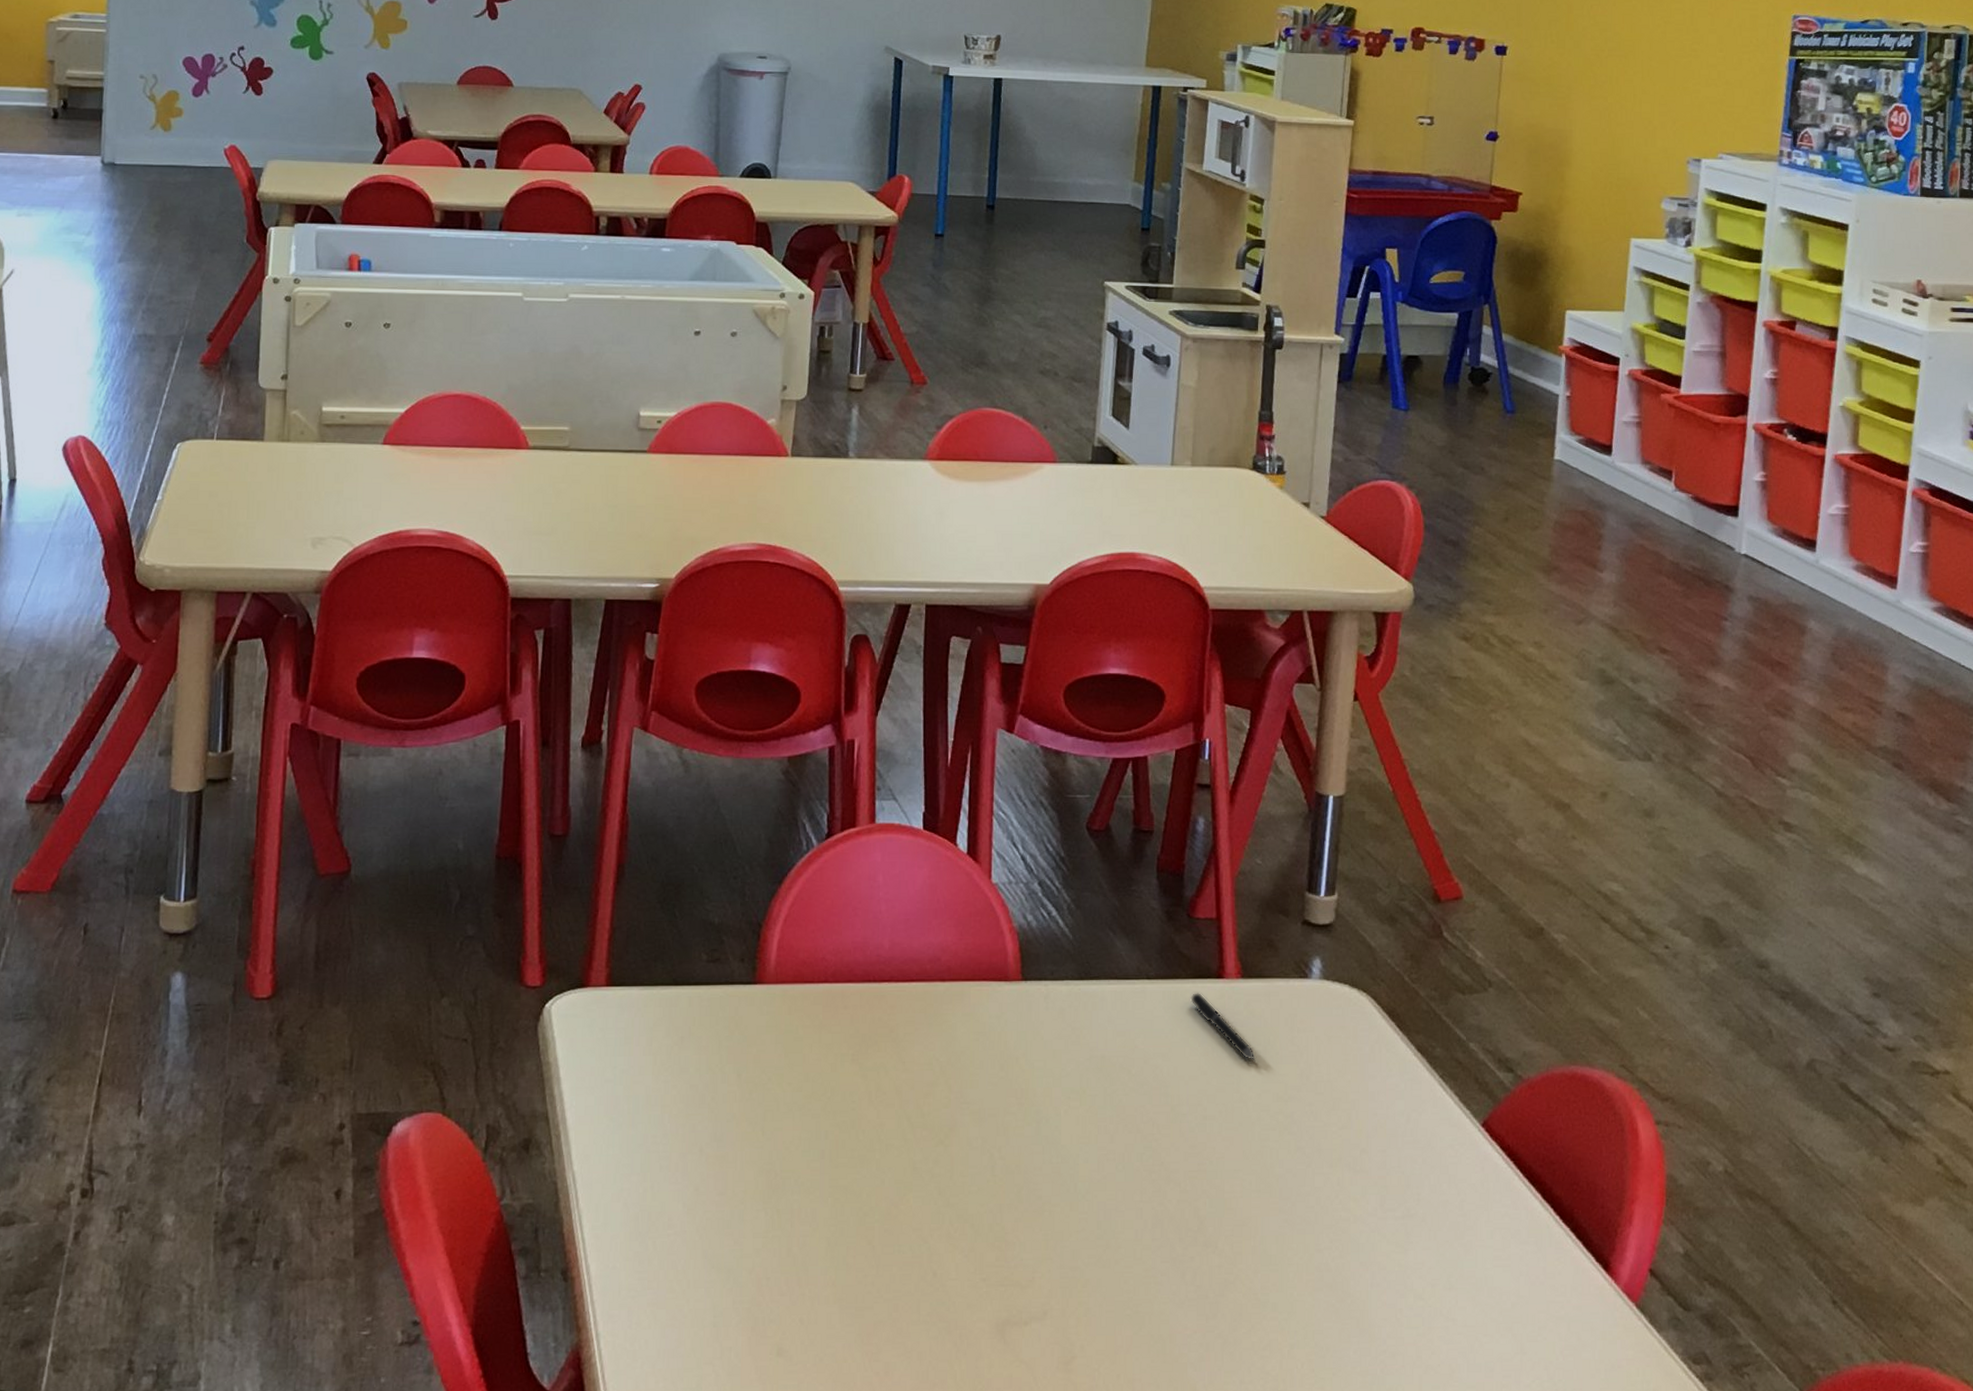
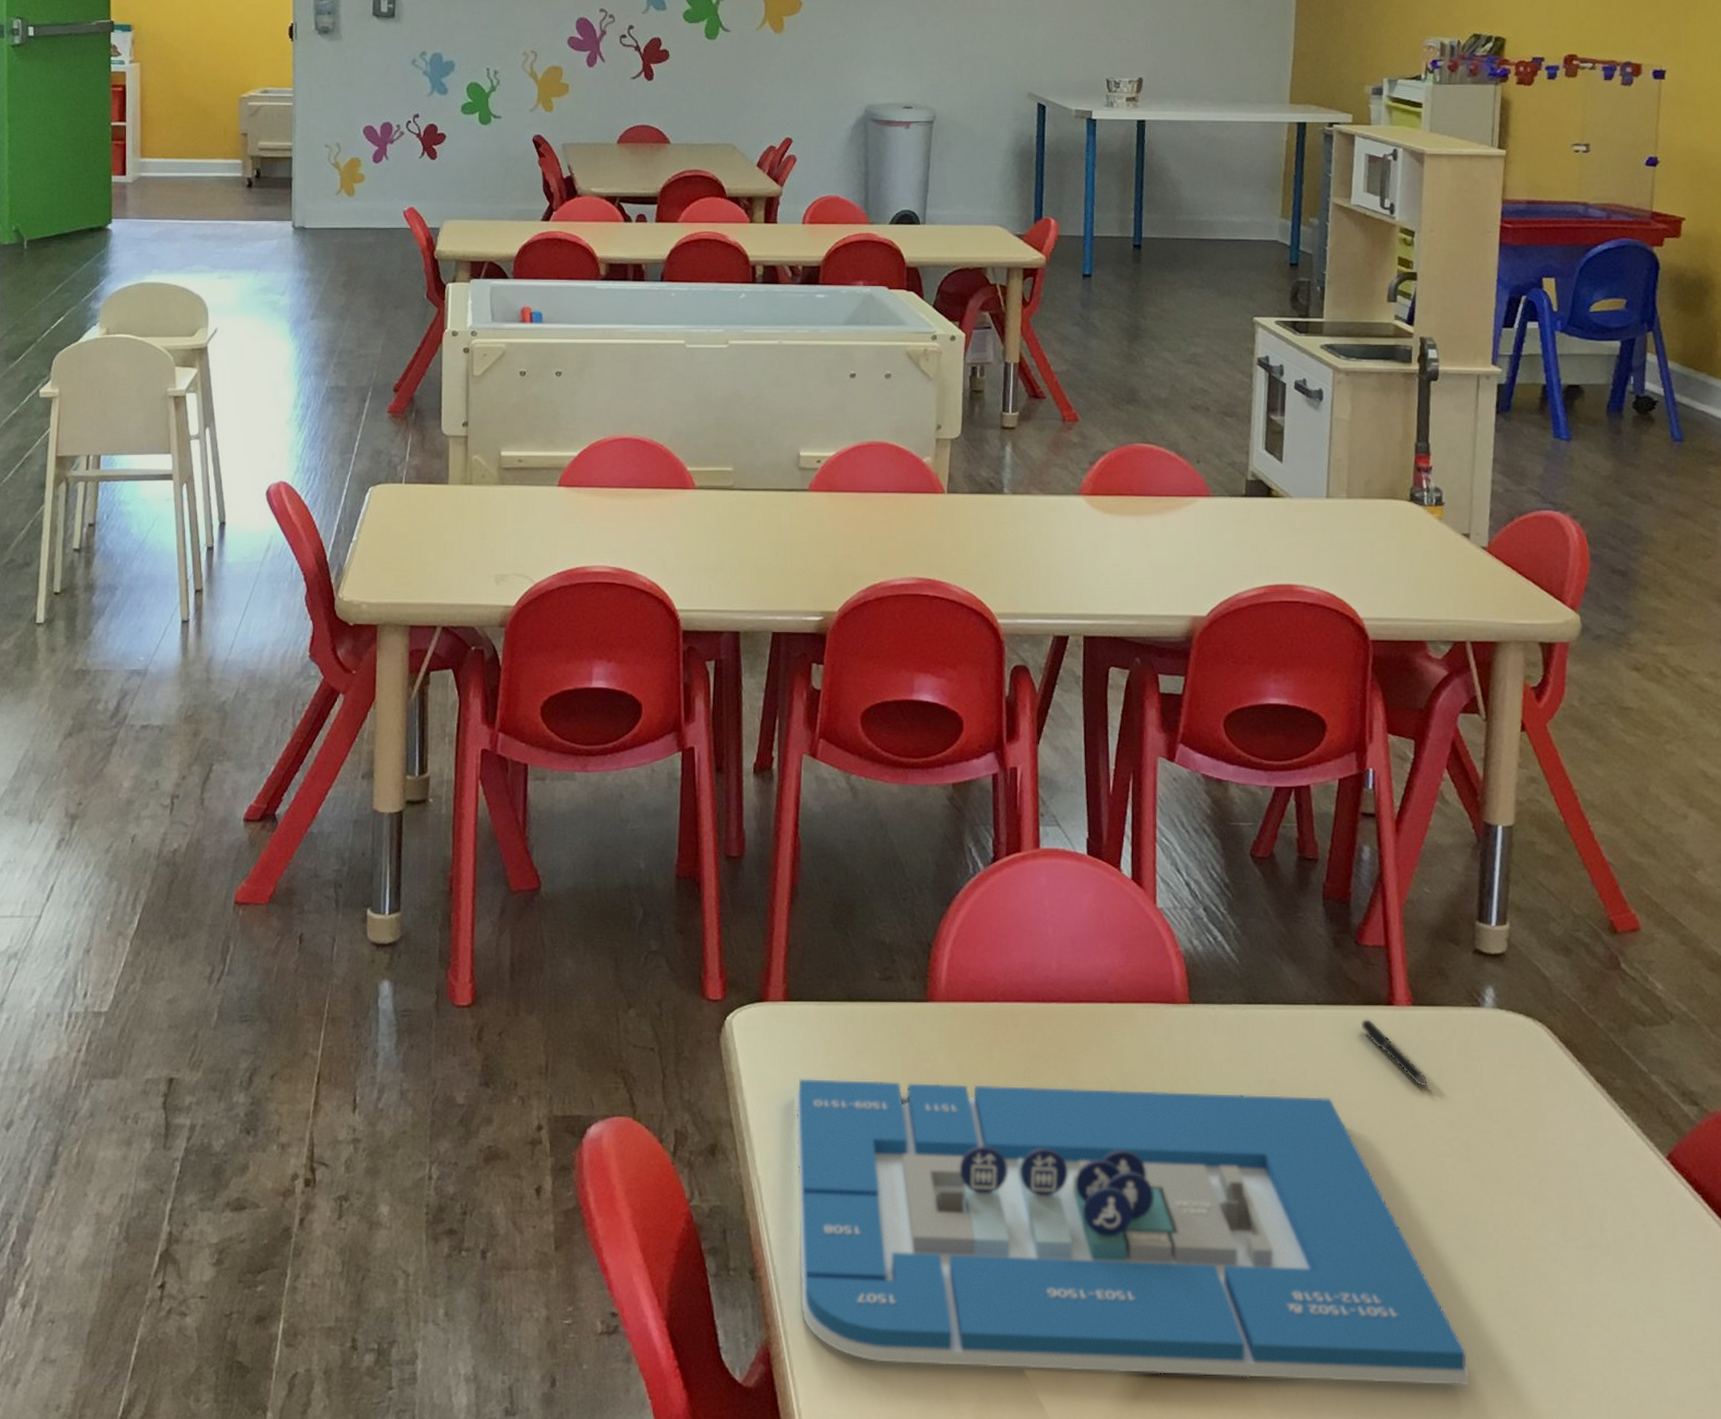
architectural model: none [614,1067,1288,1363] -> present [795,1079,1470,1386]

